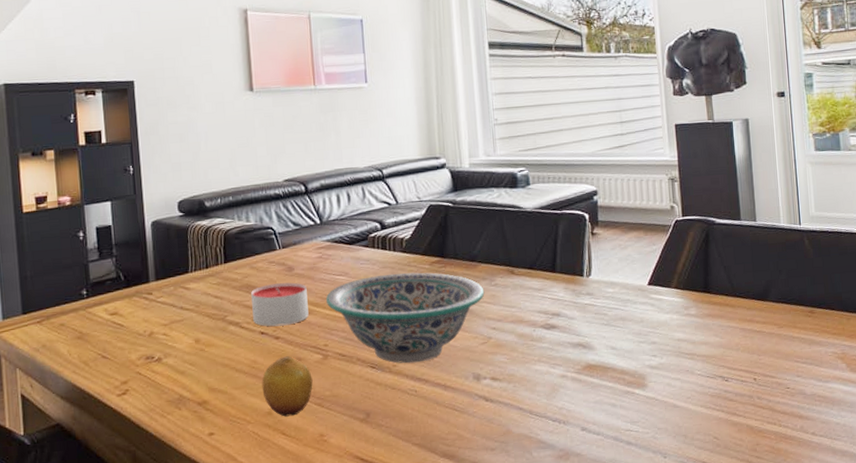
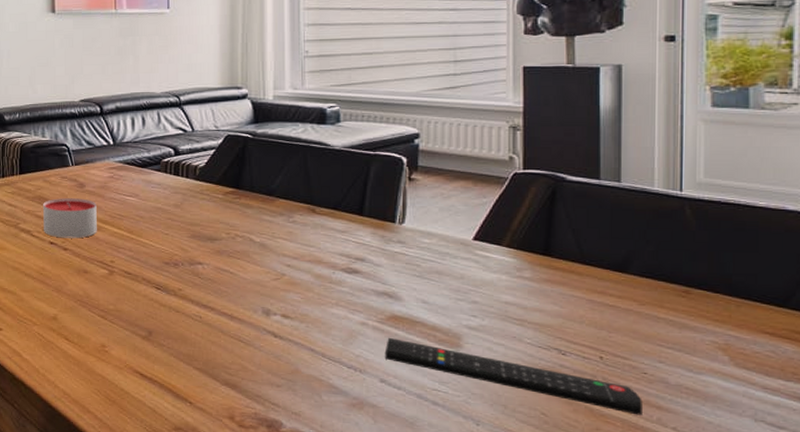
fruit: present [261,356,313,417] -> none [49,267,97,324]
decorative bowl: present [325,272,485,364] -> none [114,200,281,290]
remote control: none [583,386,789,427] -> present [384,337,642,416]

